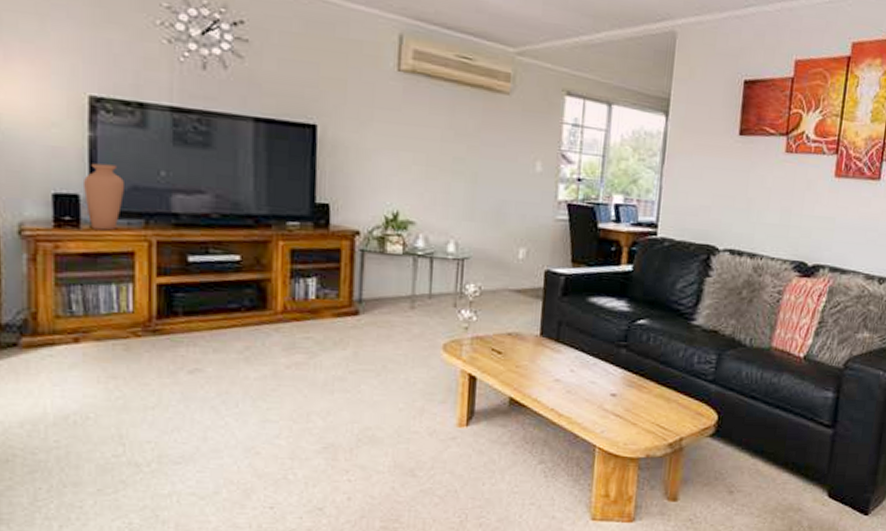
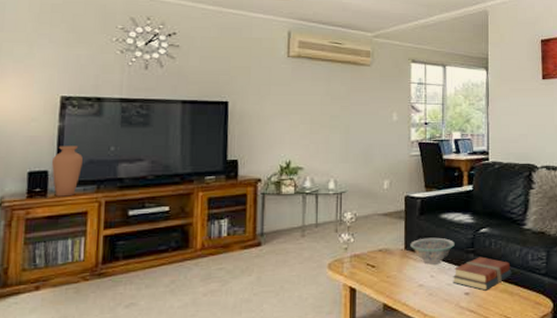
decorative bowl: none [547,324,605,357] -> present [410,237,456,265]
books: none [596,353,672,394] -> present [452,256,512,291]

